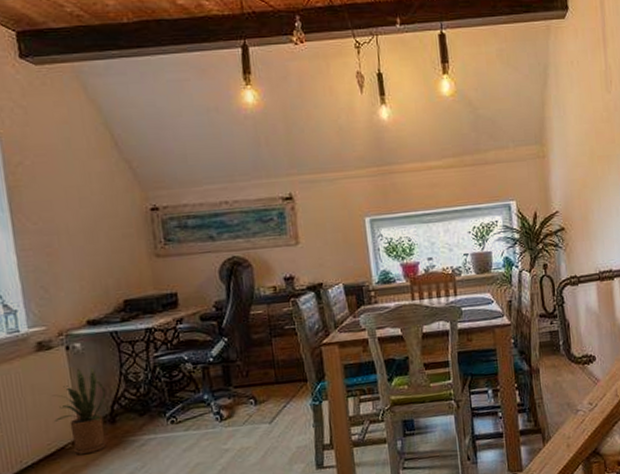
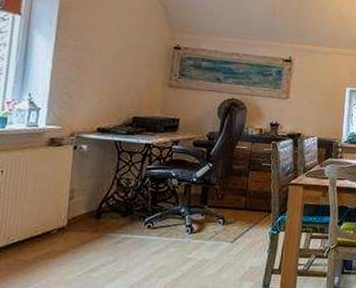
house plant: present [51,367,106,455] -> none [47,167,99,242]

